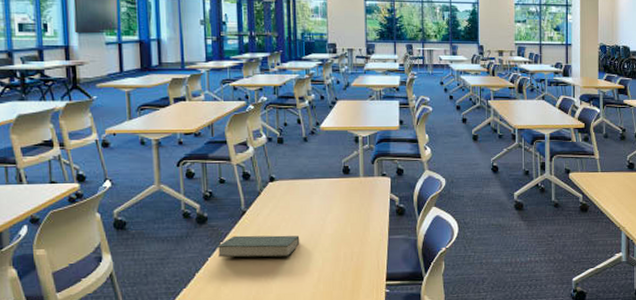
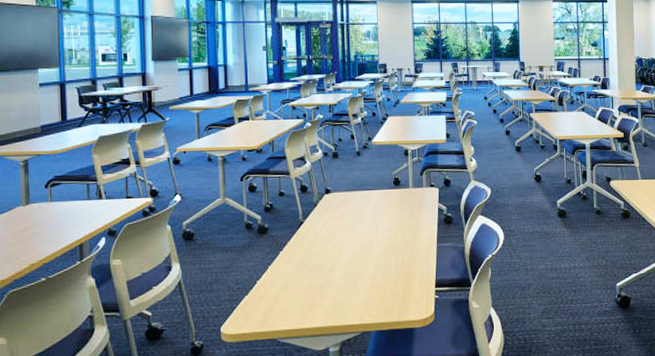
book: present [218,235,300,258] -> none [278,244,354,266]

